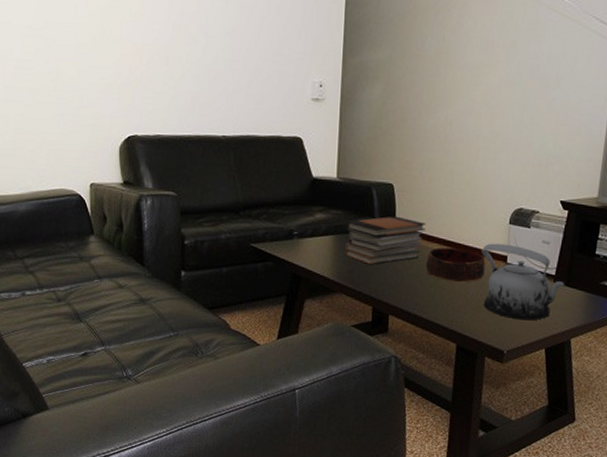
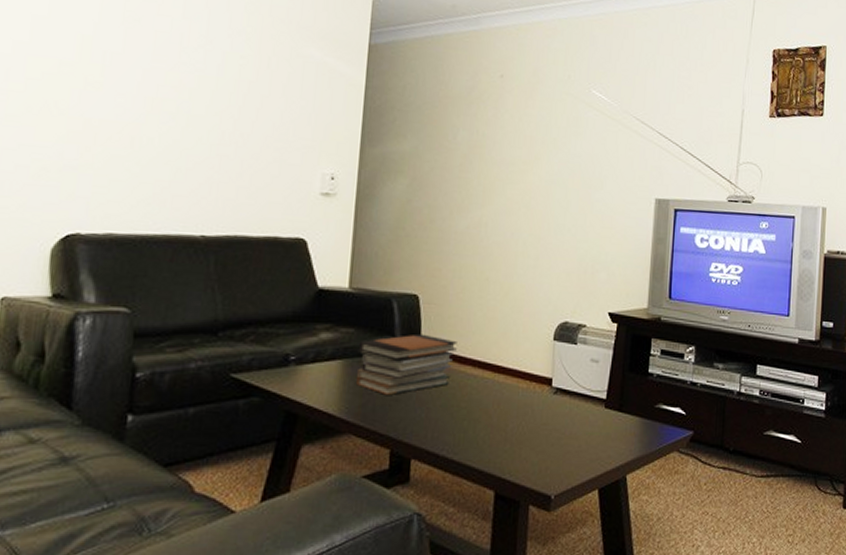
bowl: present [425,247,486,283] -> none [456,370,528,413]
teapot: present [481,243,566,321] -> none [522,363,619,456]

